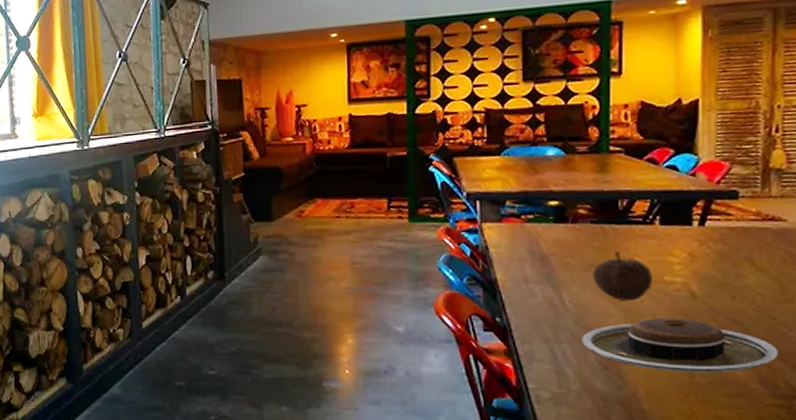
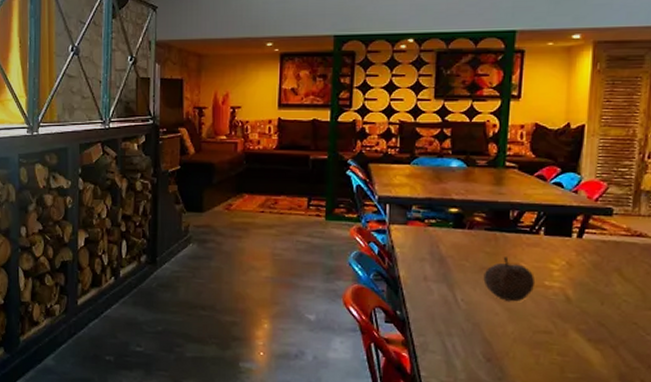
plate: present [581,318,779,373] -> none [470,318,638,370]

